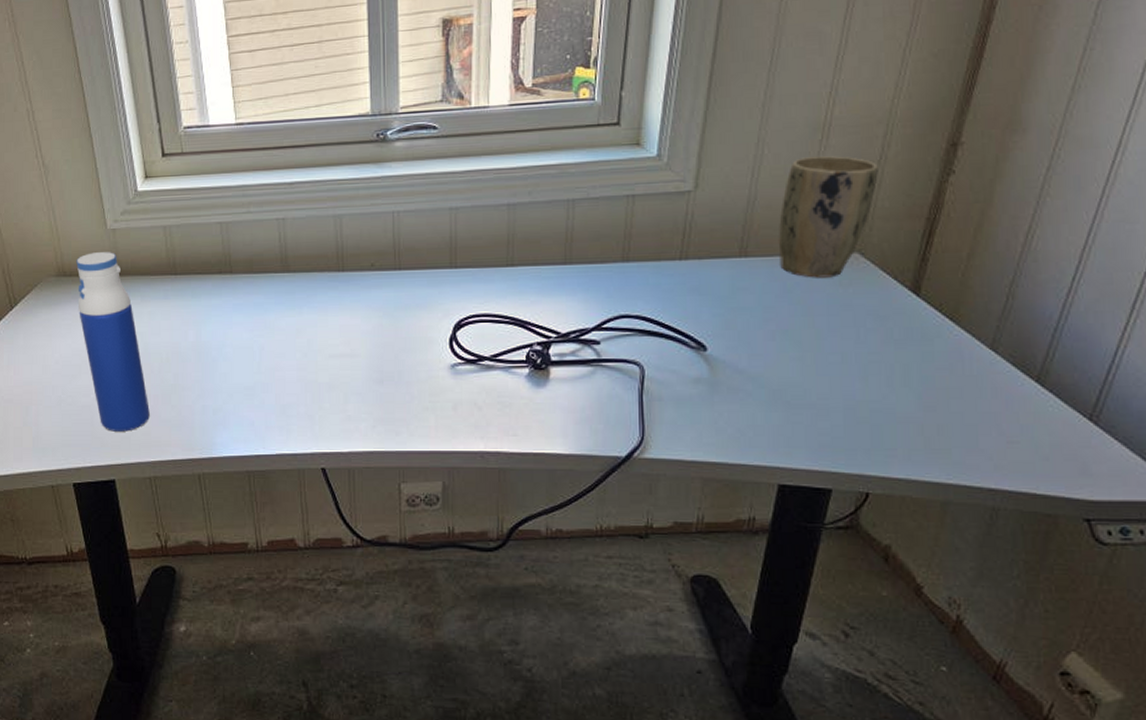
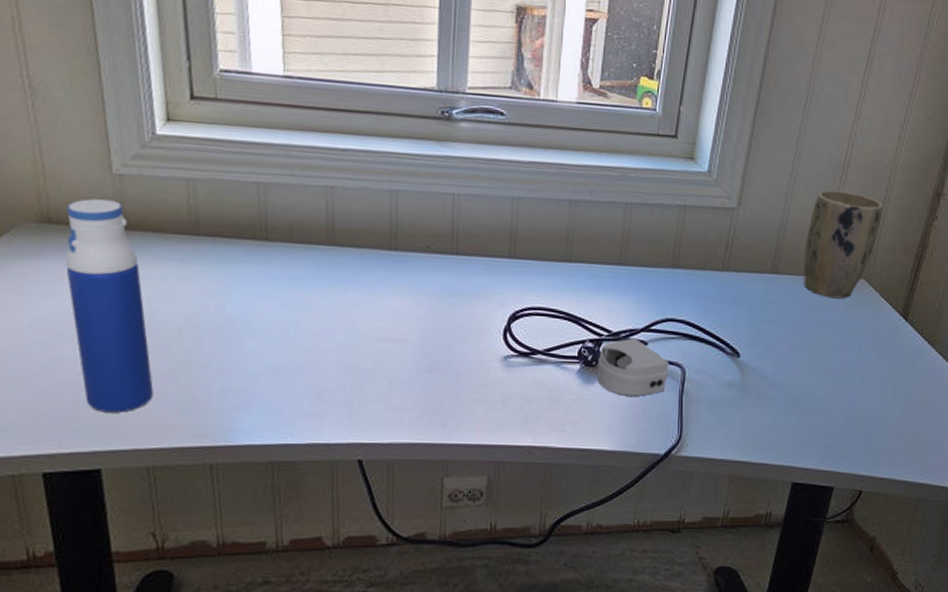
computer mouse: none [547,338,626,398] -> present [597,338,669,396]

